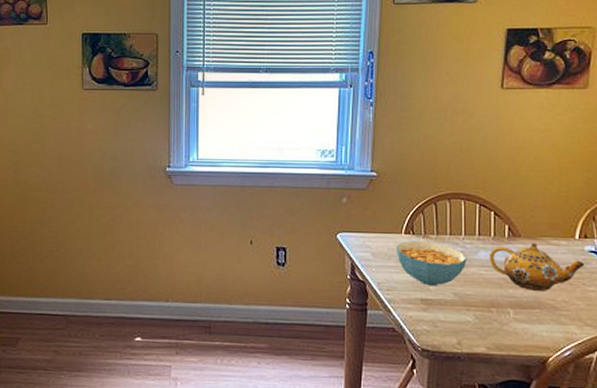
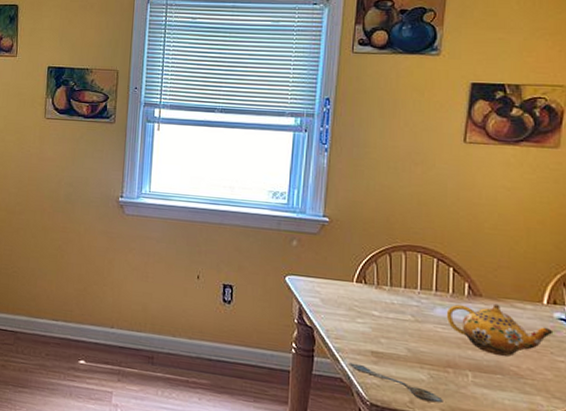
cereal bowl: present [396,241,467,286] -> none [346,290,422,339]
spoon: none [400,312,488,342] -> present [348,362,443,404]

